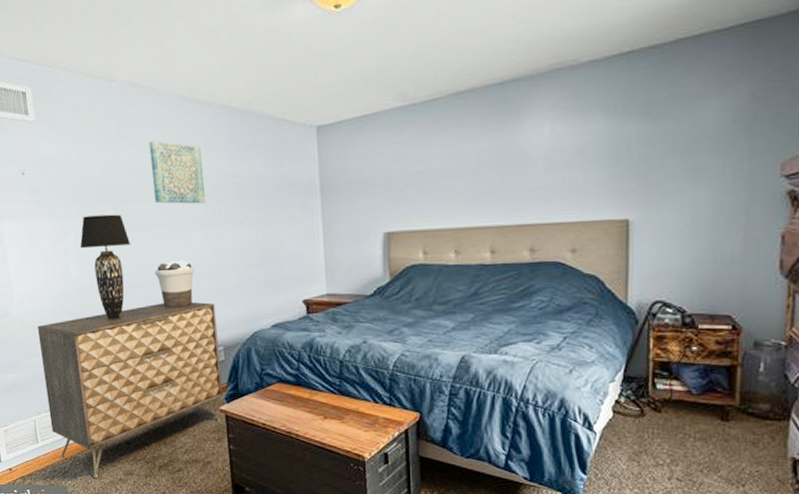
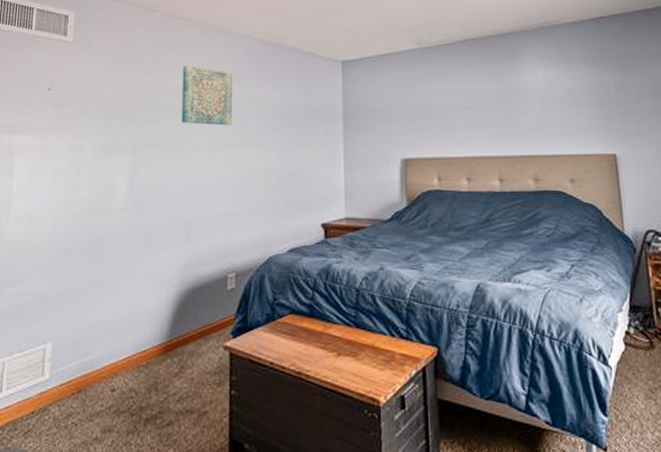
dresser: present [37,301,223,478] -> none [22,223,231,437]
table lamp: present [80,214,131,319] -> none [96,132,151,241]
potted plant: present [155,260,195,308] -> none [171,180,214,230]

